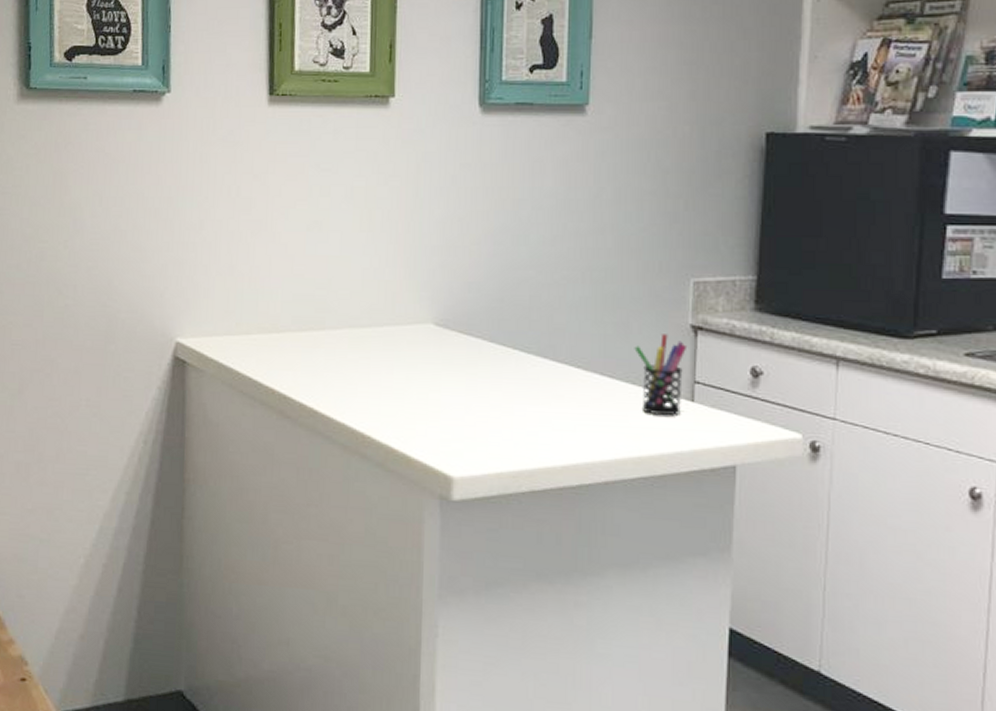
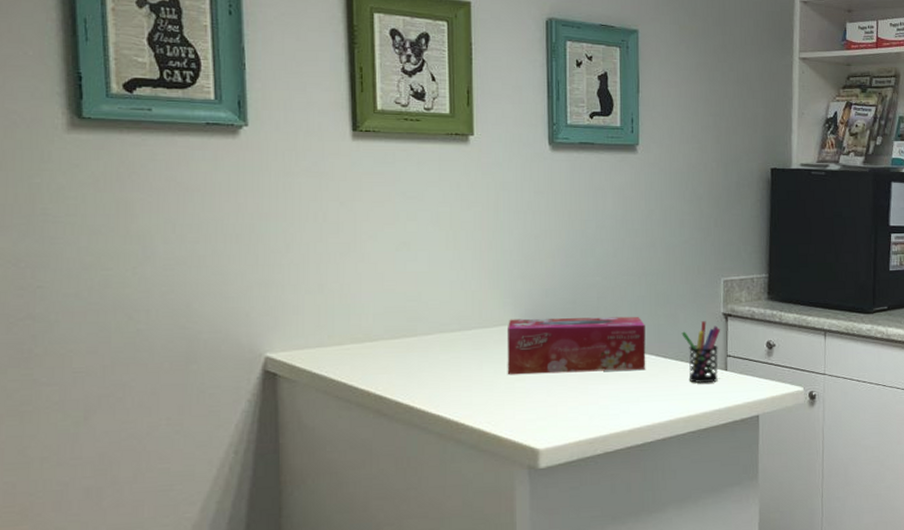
tissue box: none [420,316,588,391] -> present [507,316,646,375]

